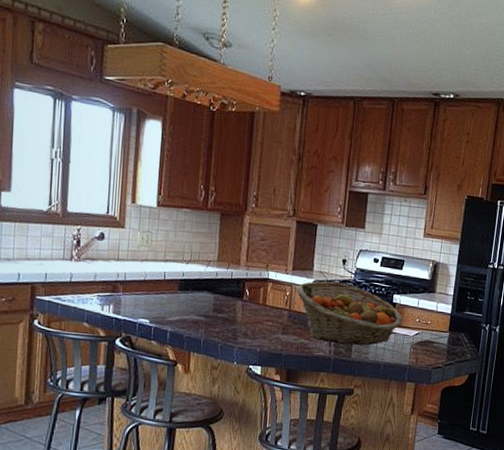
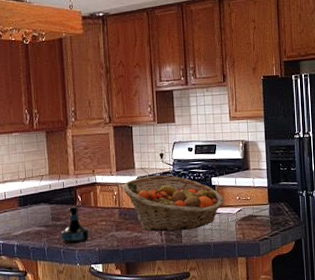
tequila bottle: none [221,300,253,341] -> present [61,206,90,244]

